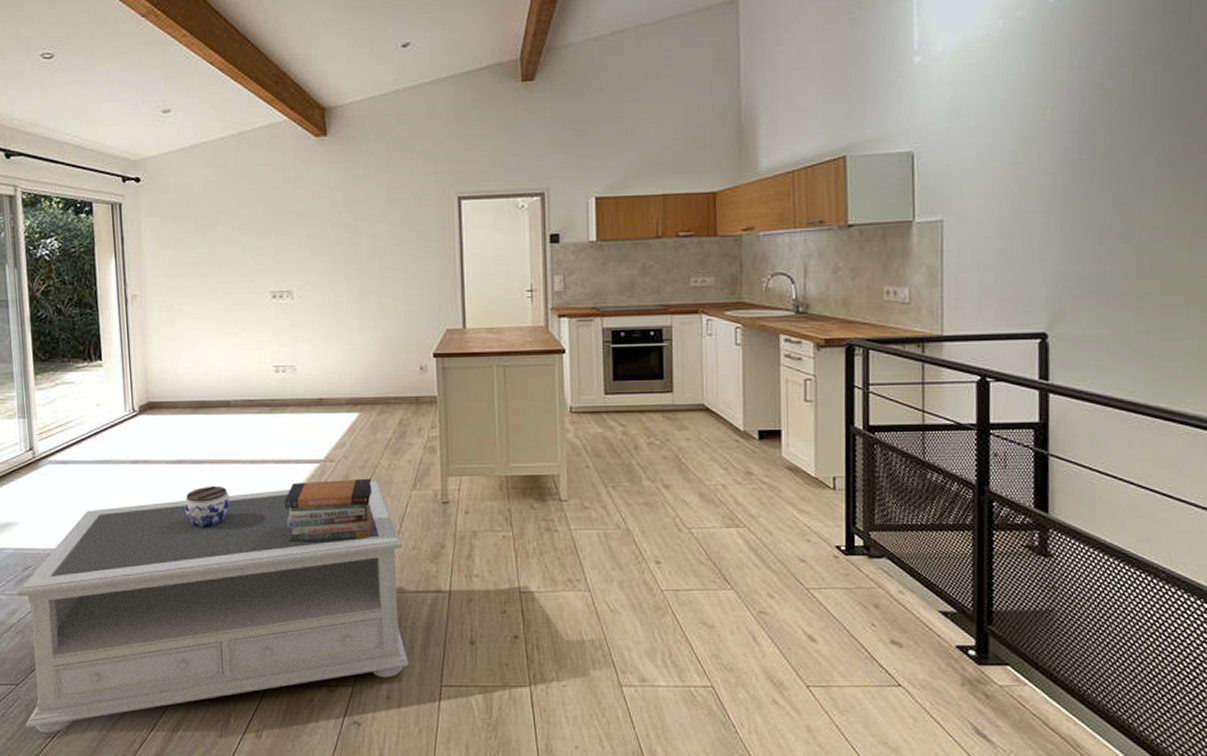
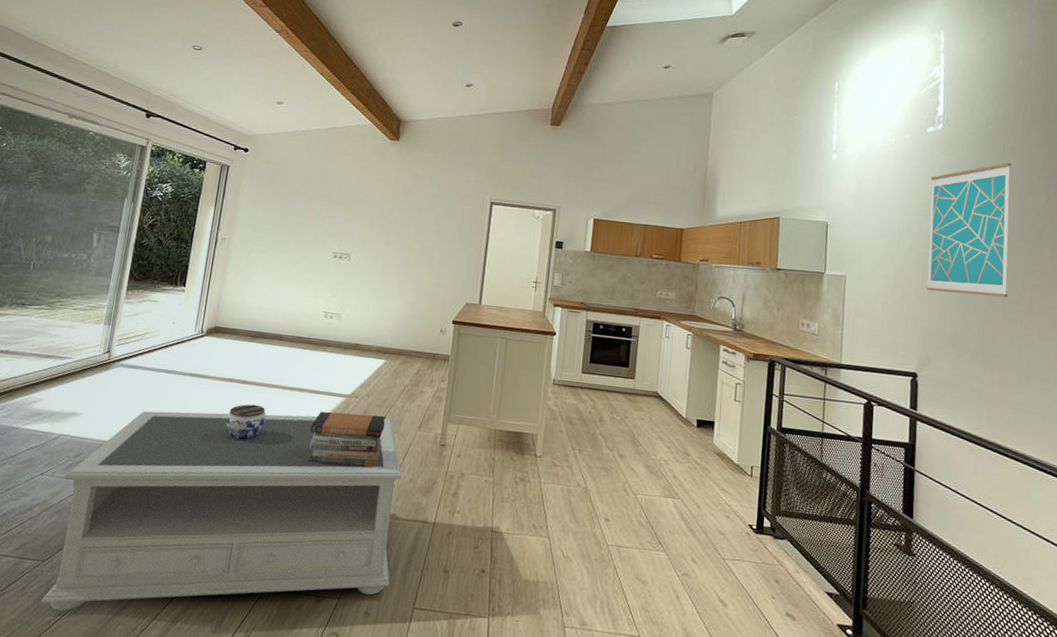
wall art: none [1056,25,1176,223] -> present [926,162,1012,298]

